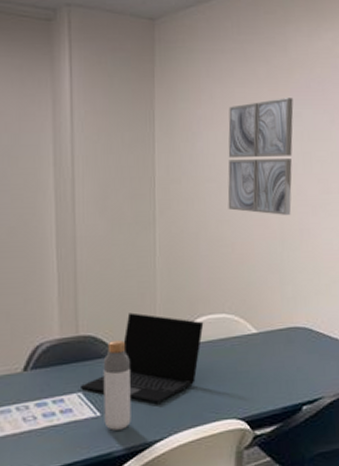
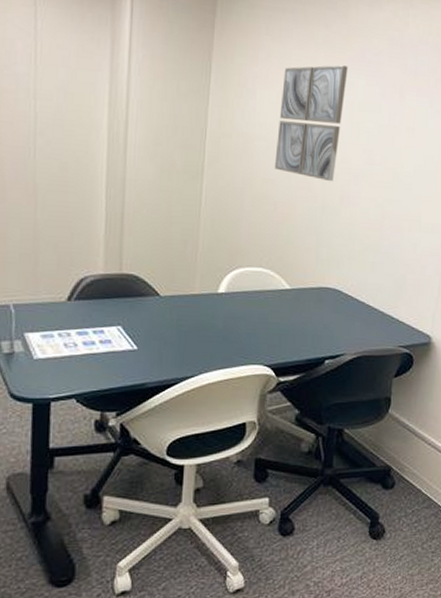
laptop: present [79,312,204,405] -> none [119,257,241,345]
bottle: present [103,339,131,430] -> none [140,280,169,364]

